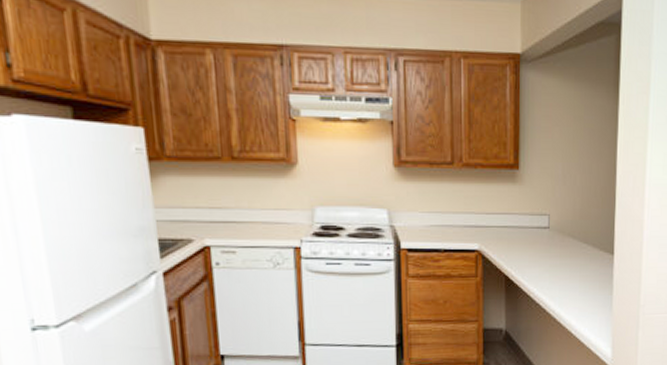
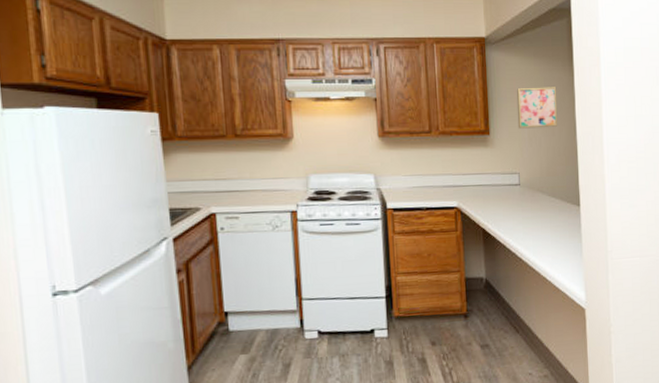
wall art: none [551,116,598,164] -> present [516,87,558,129]

